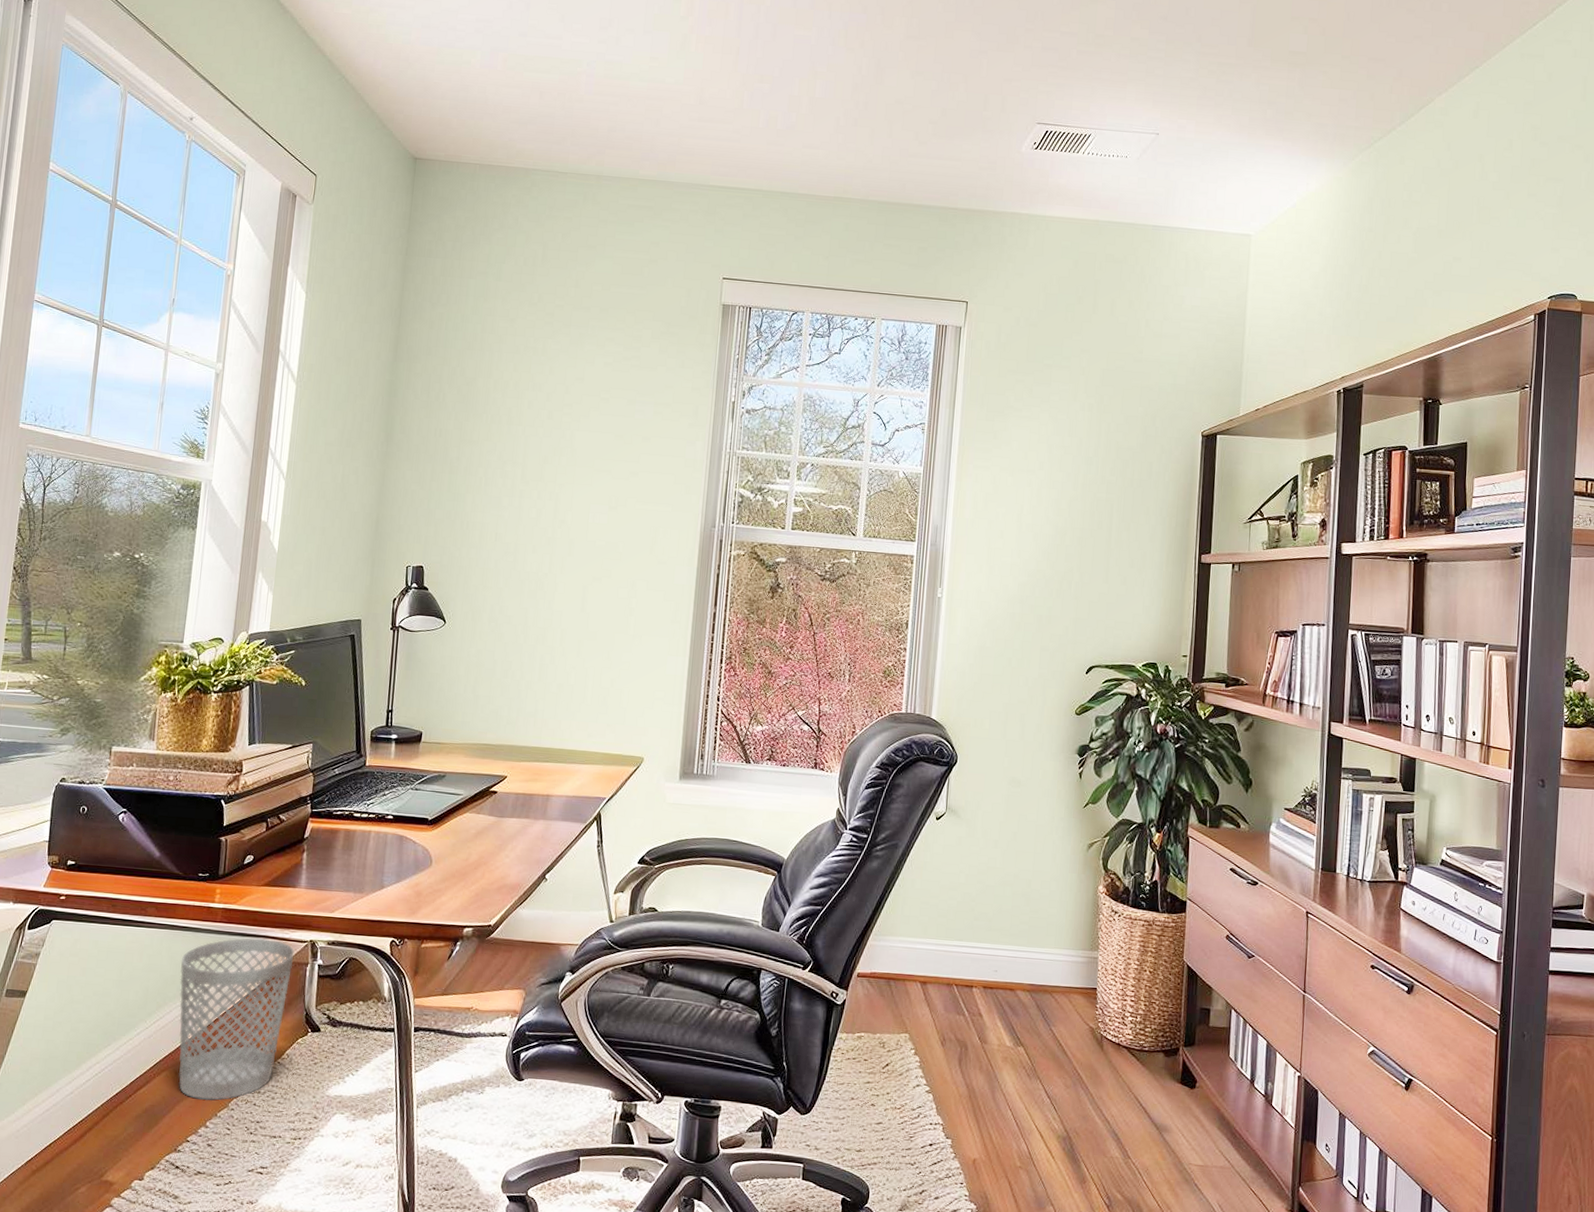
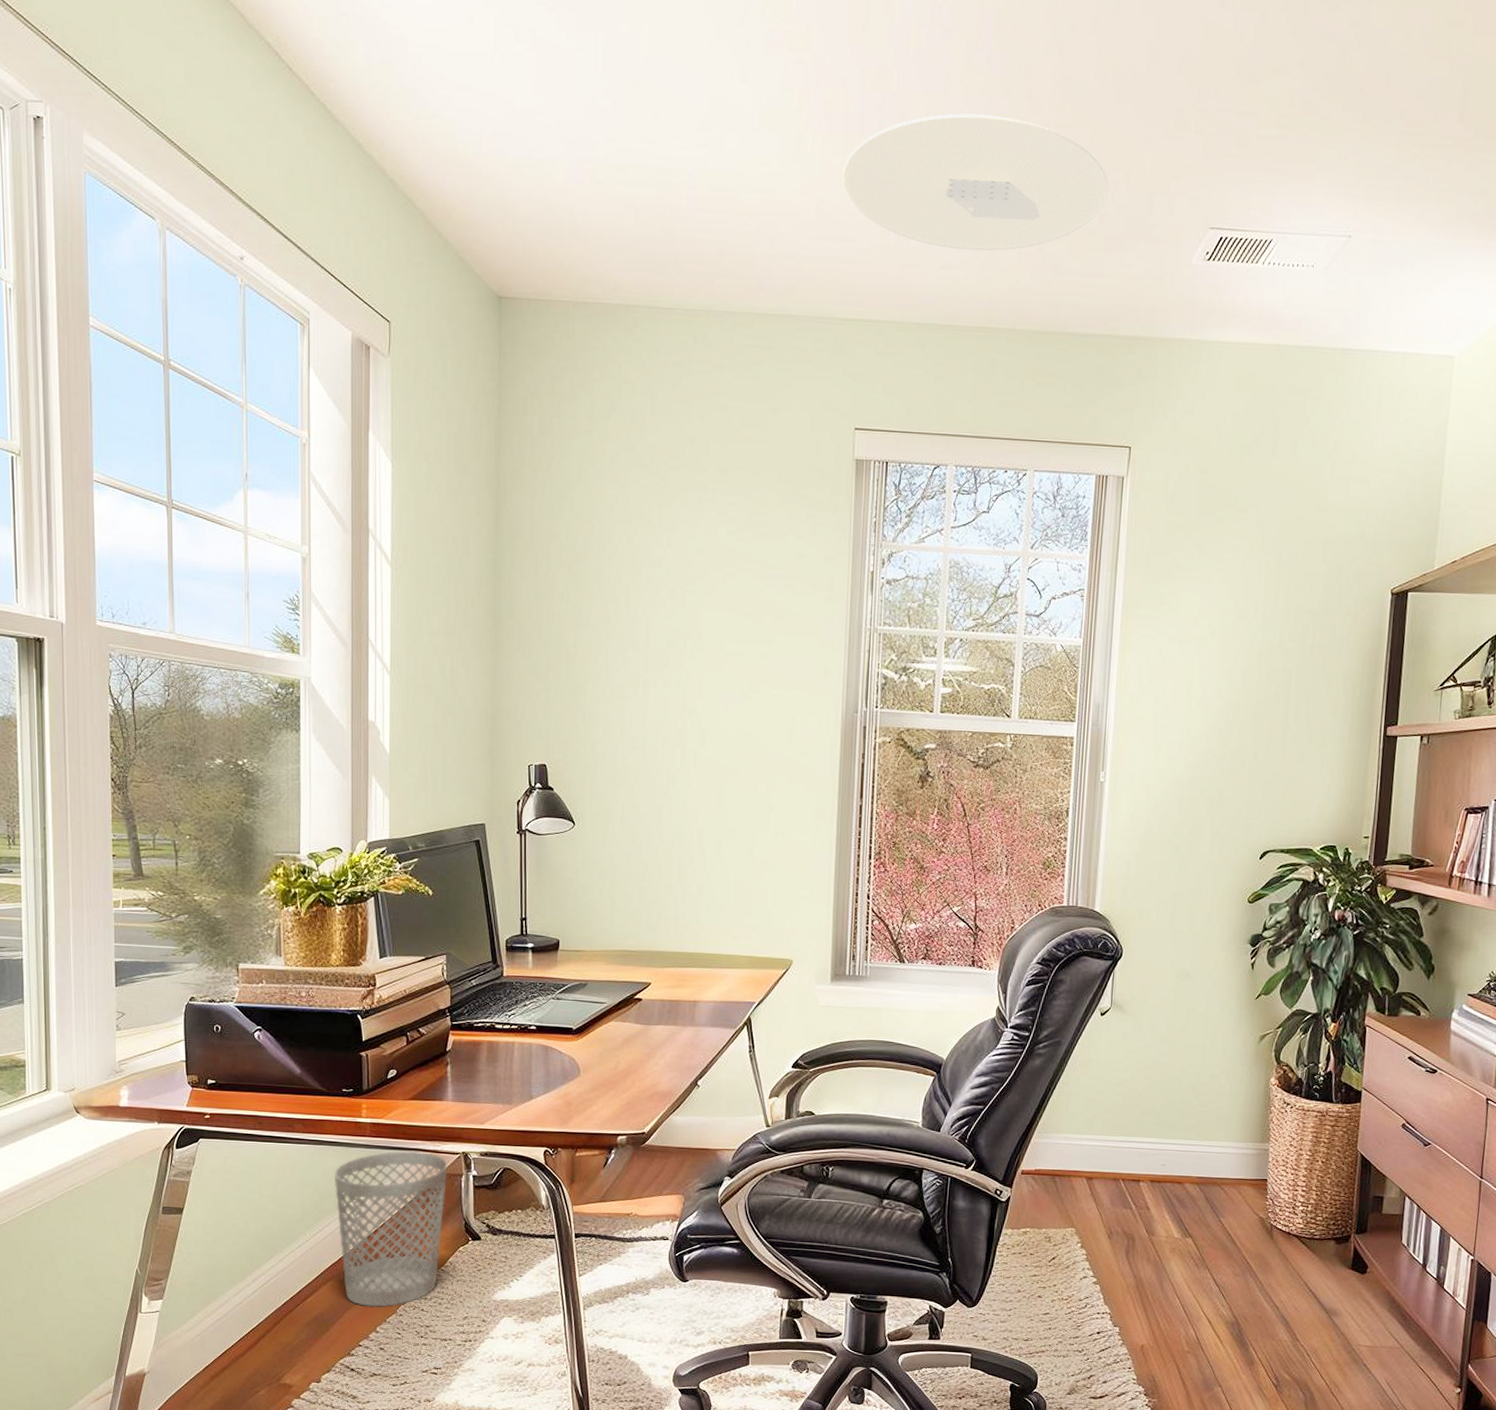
ceiling light: none [720,25,950,136] -> present [842,113,1108,252]

